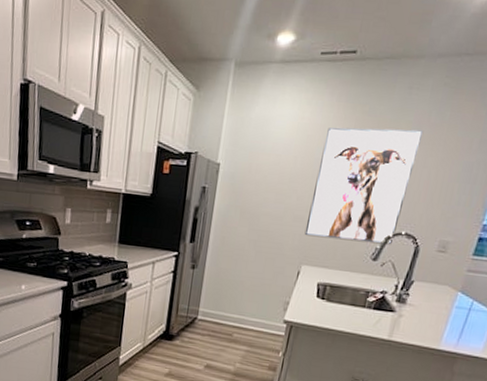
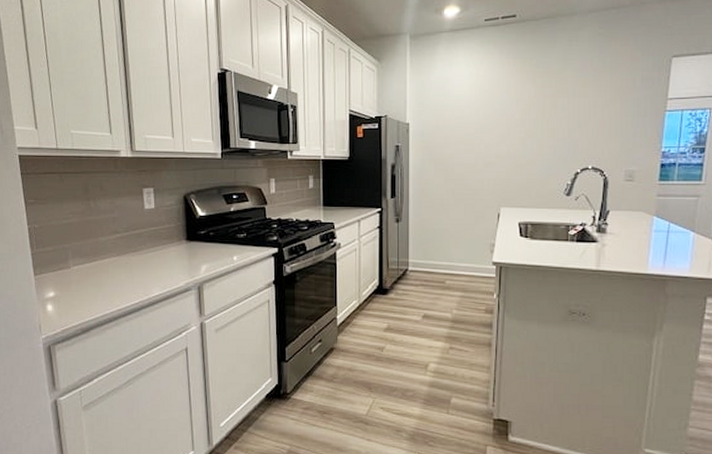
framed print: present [304,127,424,245] -> none [498,75,590,180]

